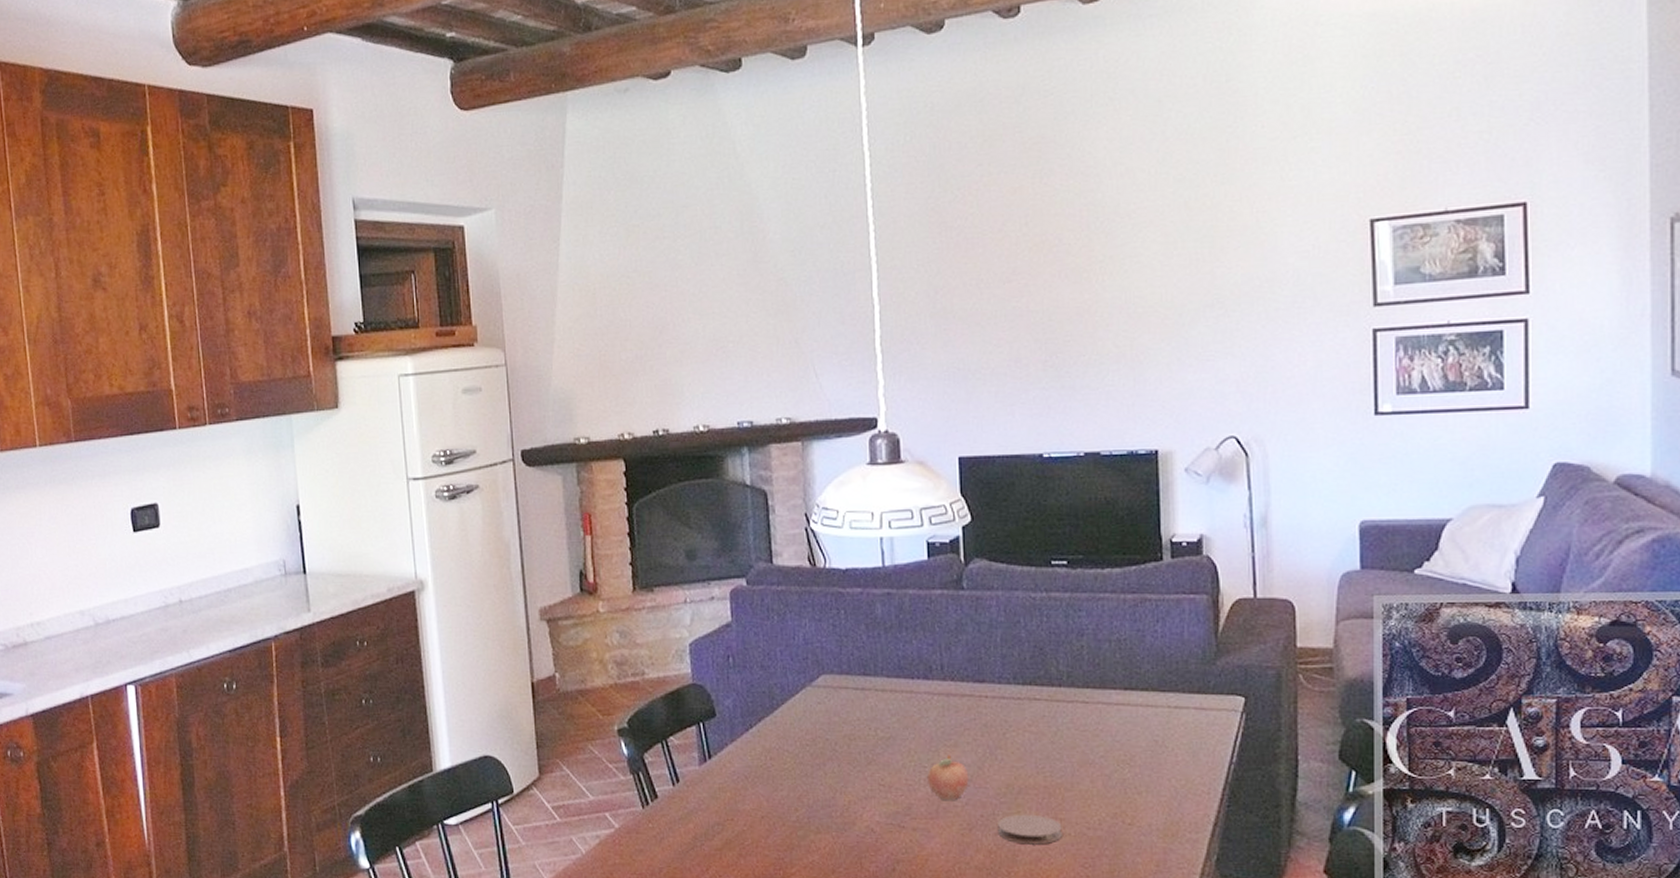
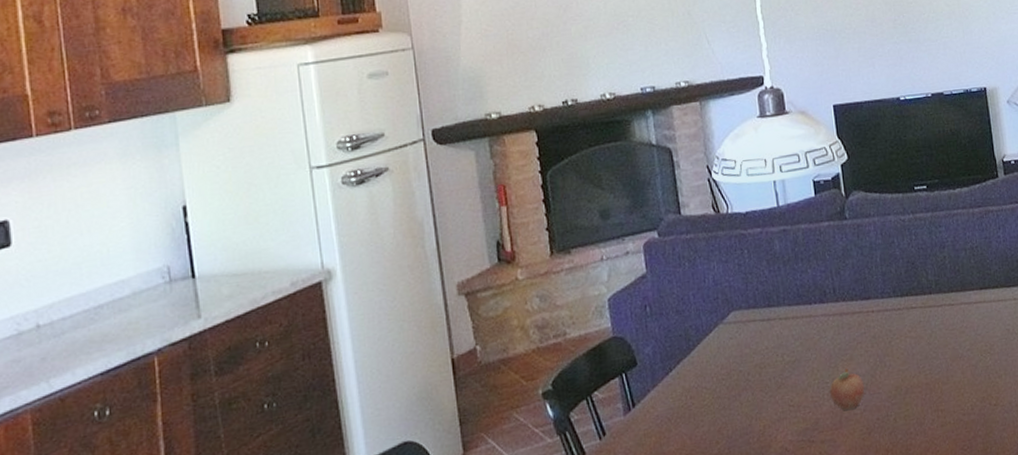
coaster: present [998,814,1062,845] -> none [891,410,944,439]

